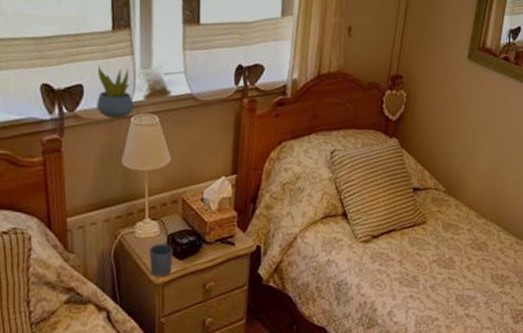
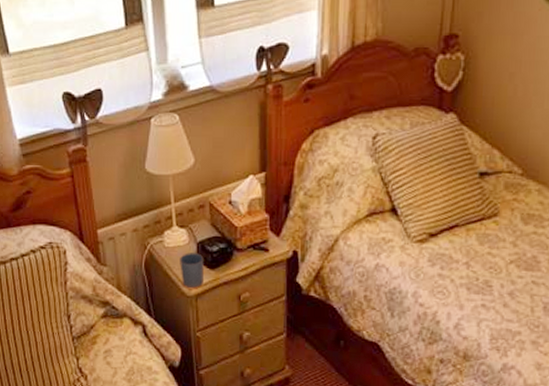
succulent plant: present [96,65,135,119] -> none [115,65,153,122]

